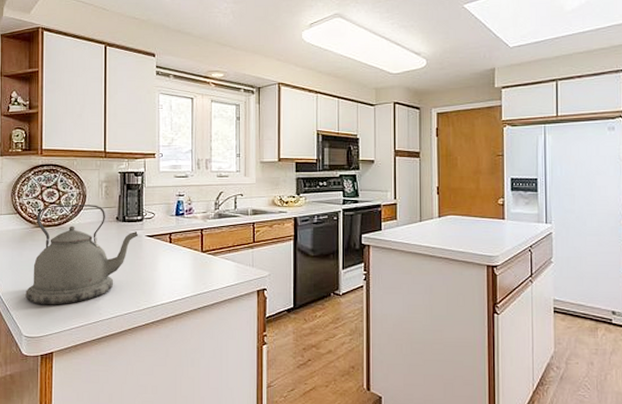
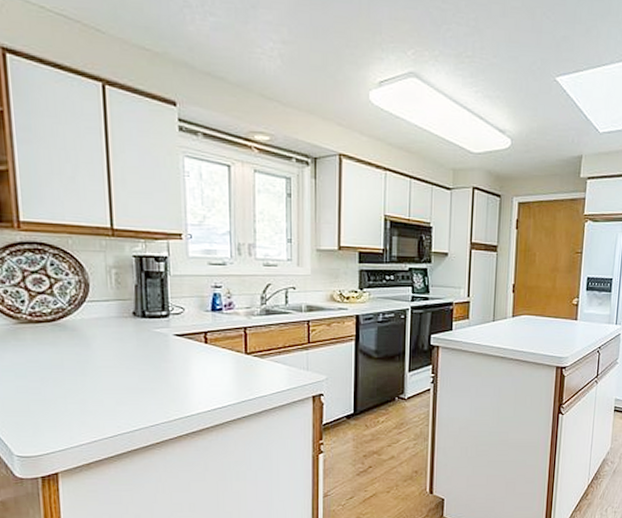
kettle: present [25,205,138,305] -> none [12,295,163,419]

